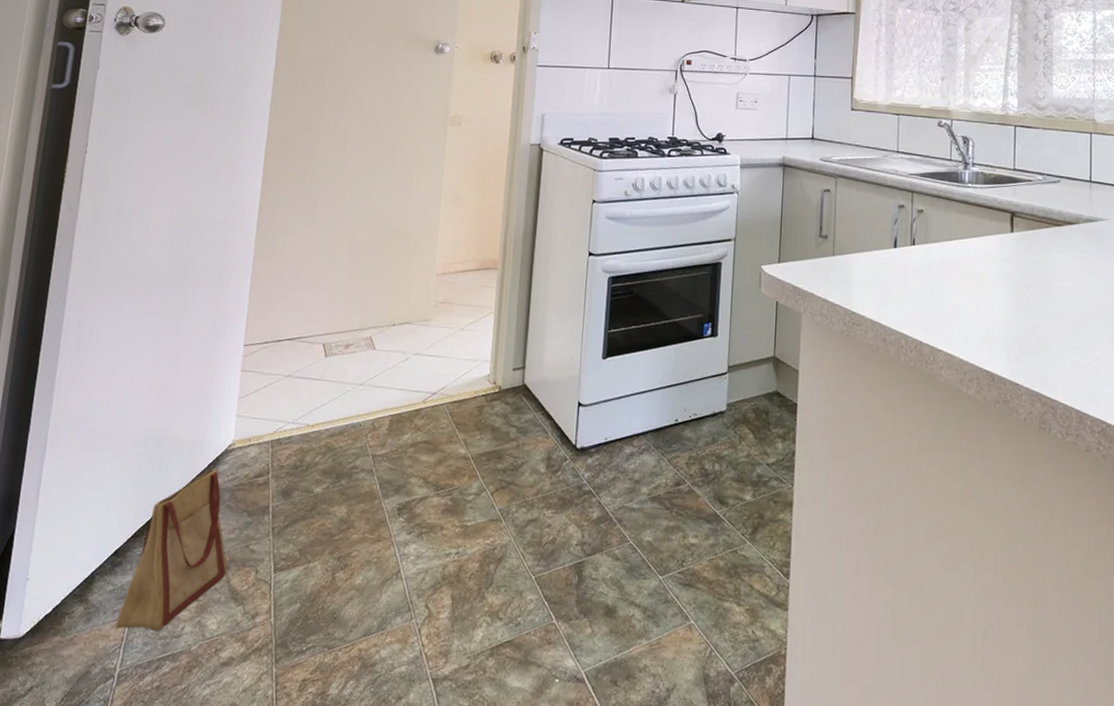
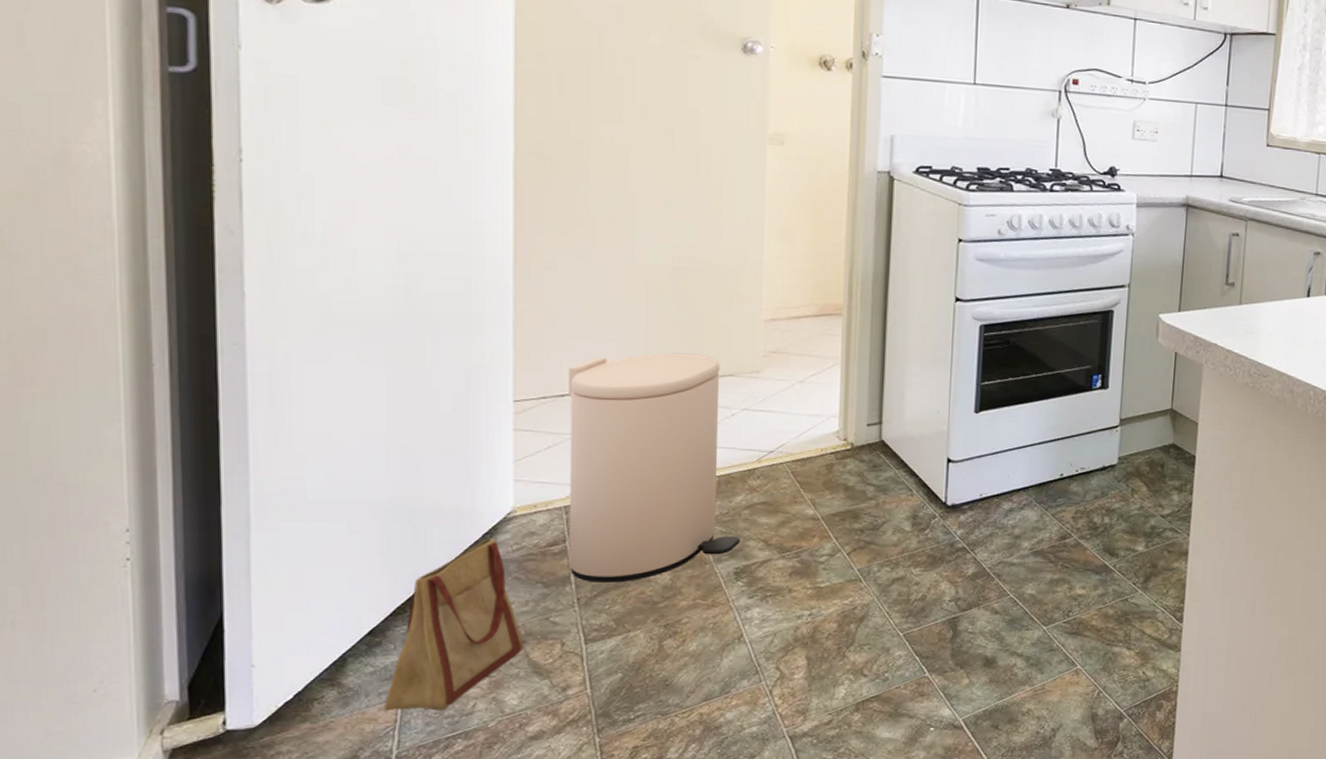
pedal bin: none [269,303,405,514] -> present [569,352,740,583]

